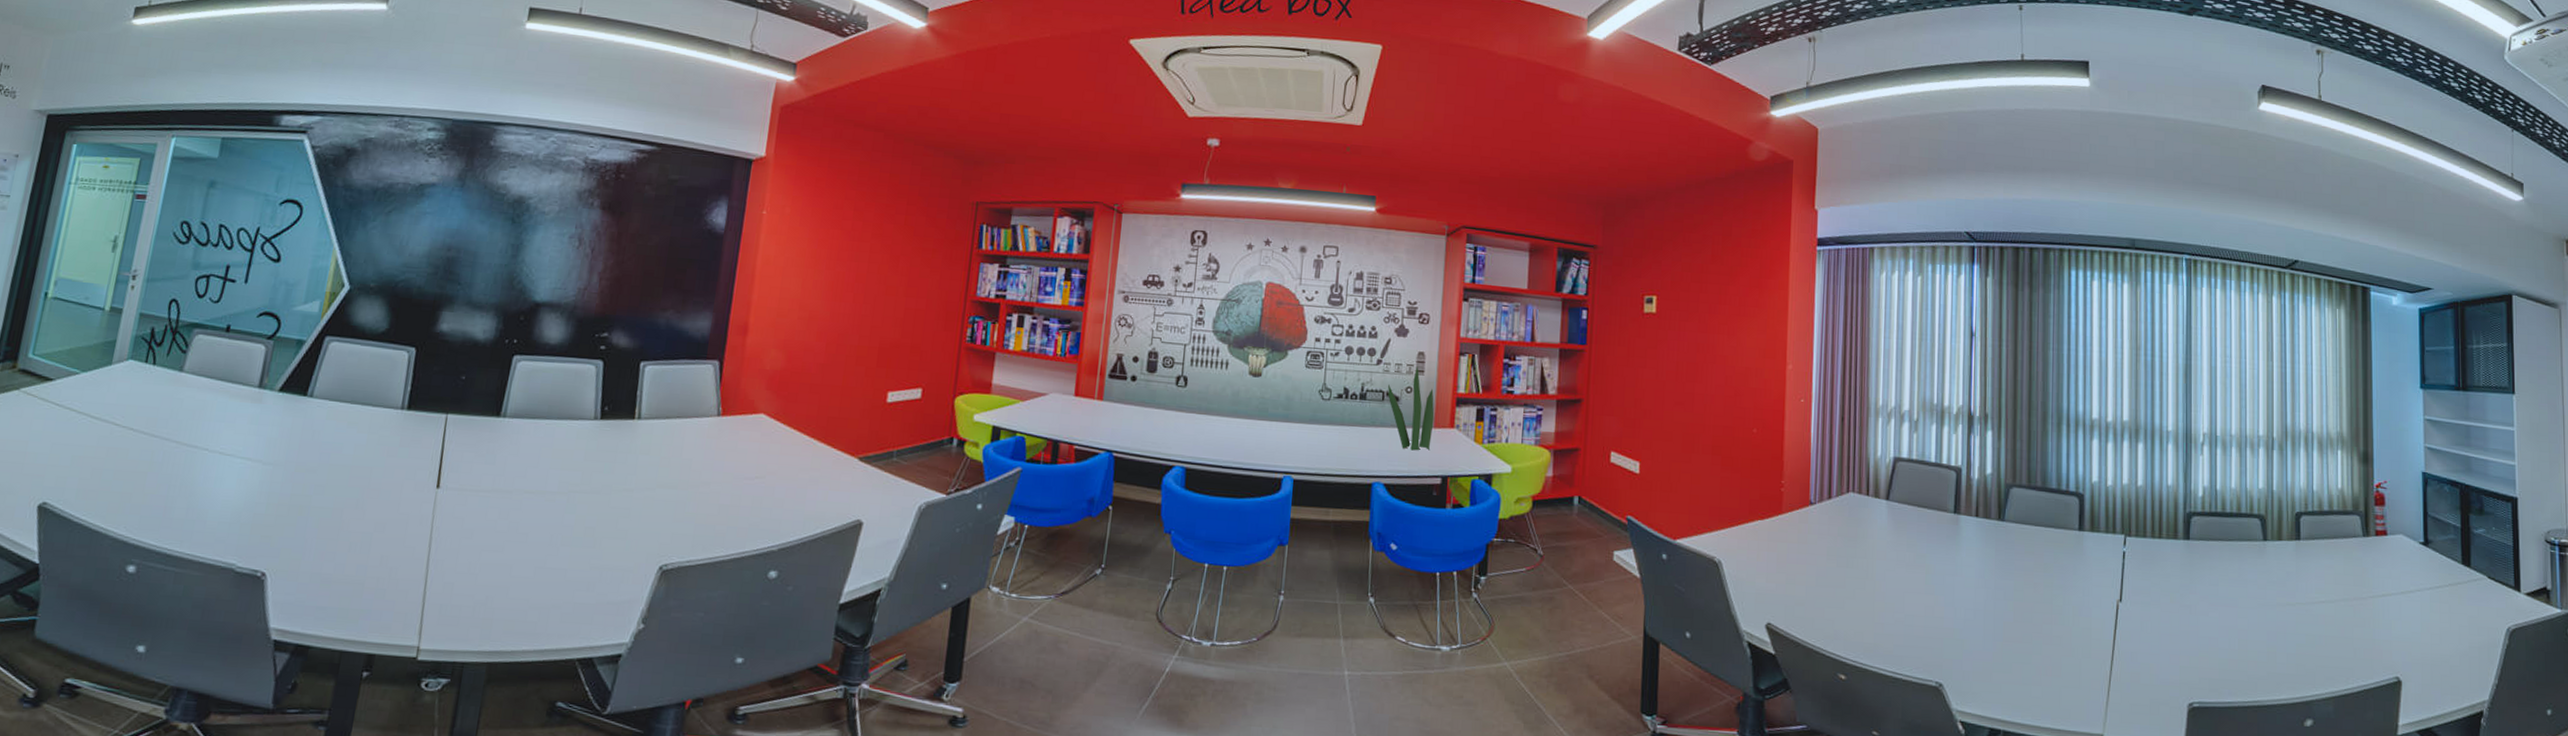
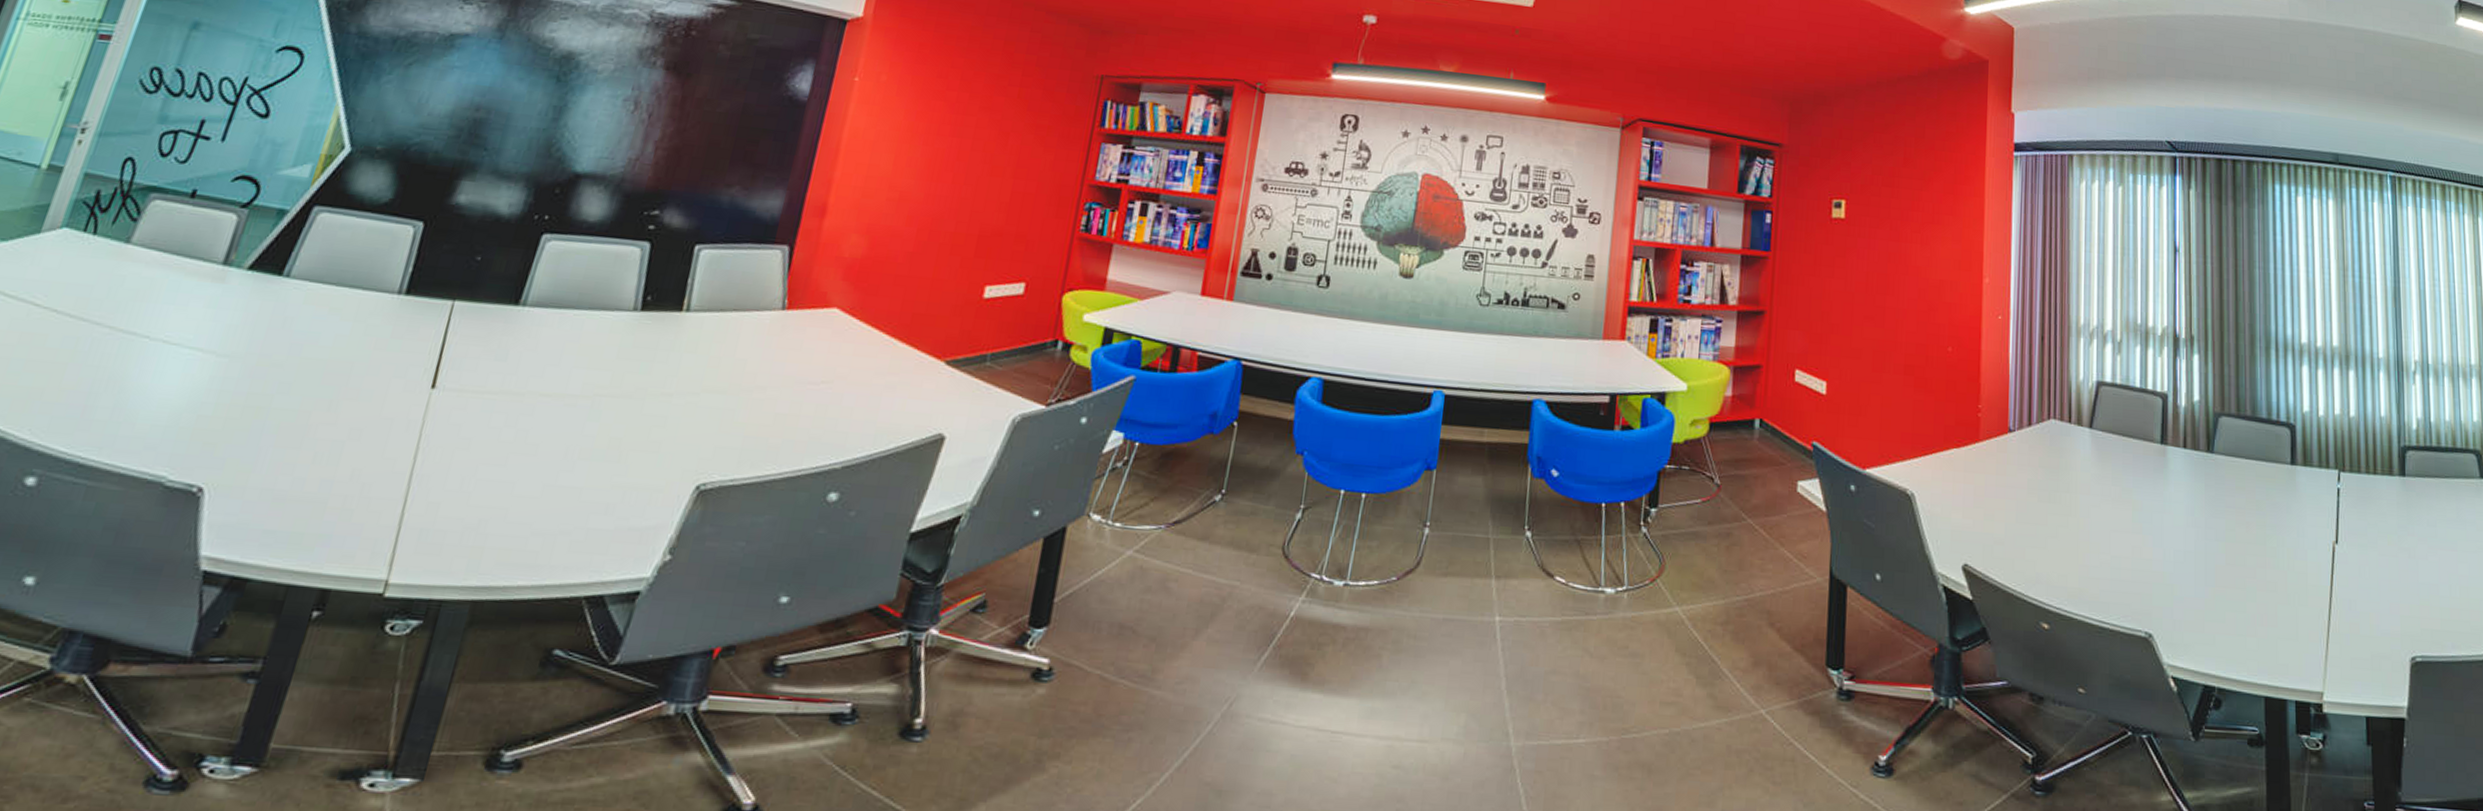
plant: present [1387,366,1435,451] -> none [1552,270,1604,365]

